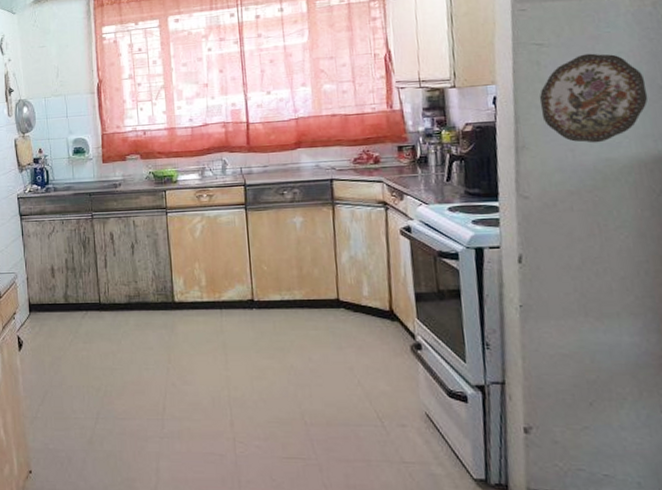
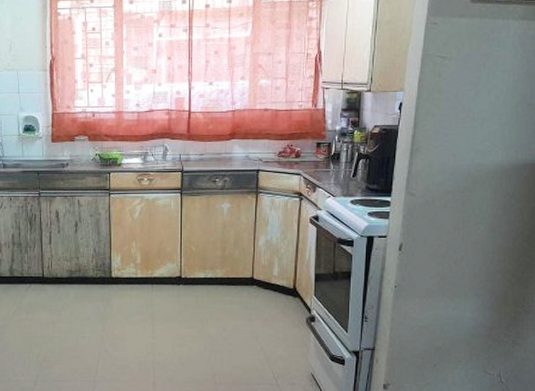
decorative plate: present [539,53,648,143] -> none [435,69,518,150]

